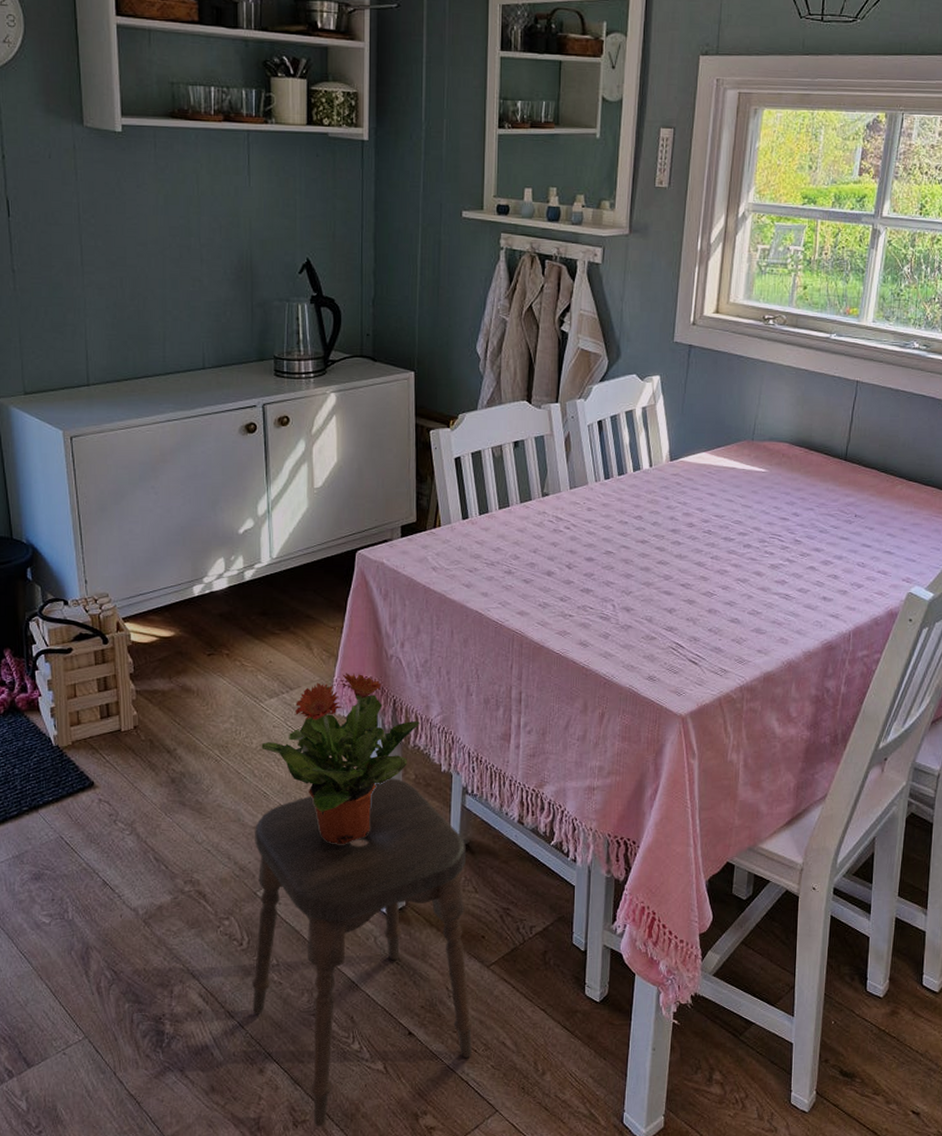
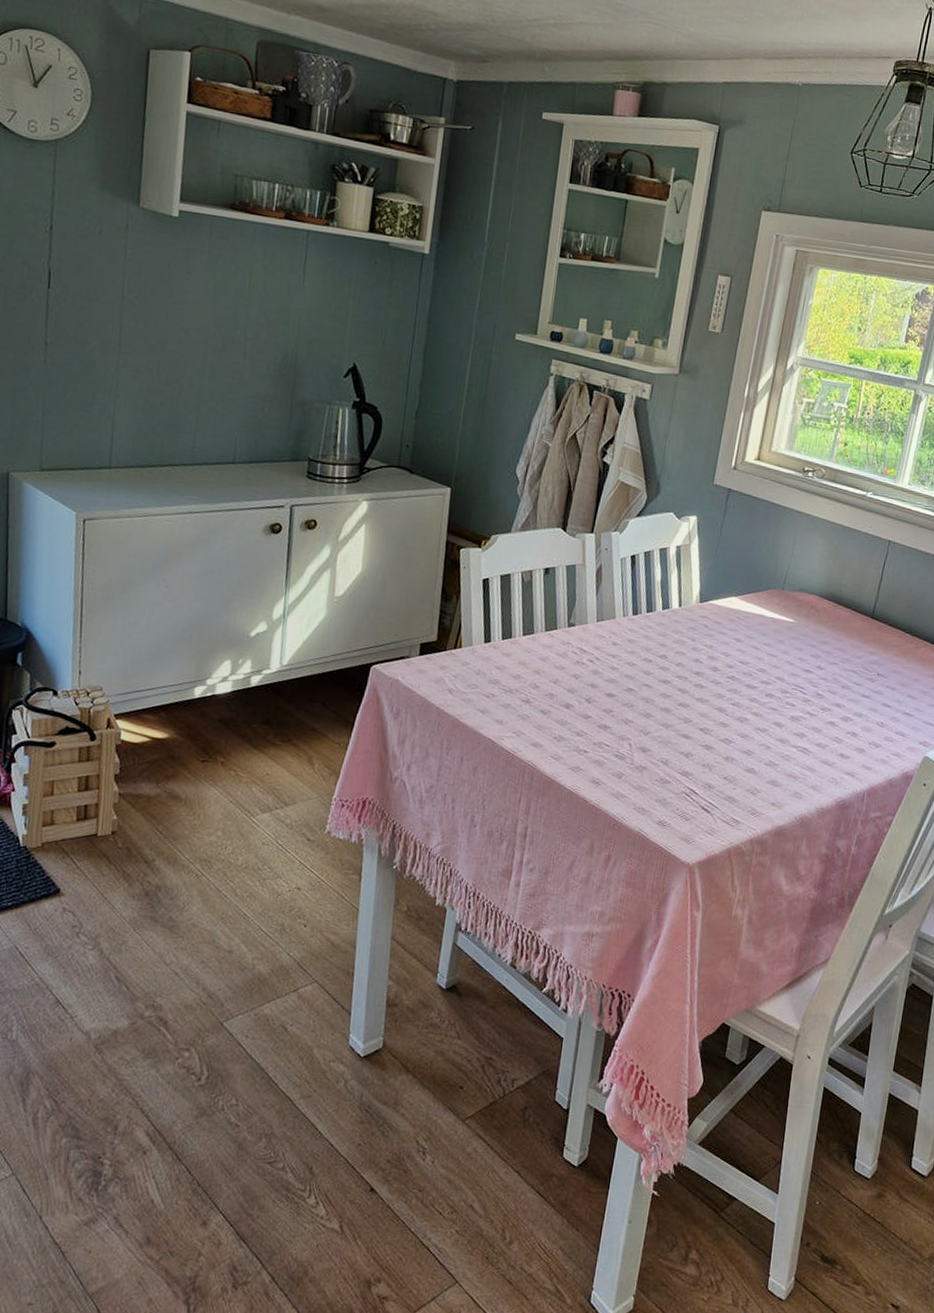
stool: present [251,778,473,1127] -> none [202,908,453,1291]
potted plant: present [261,673,420,845] -> none [247,792,419,977]

